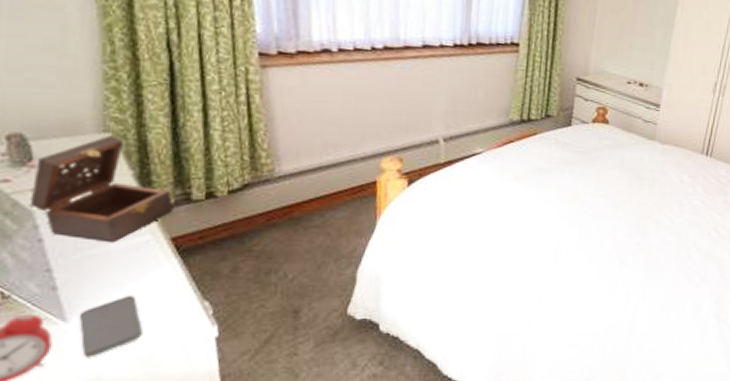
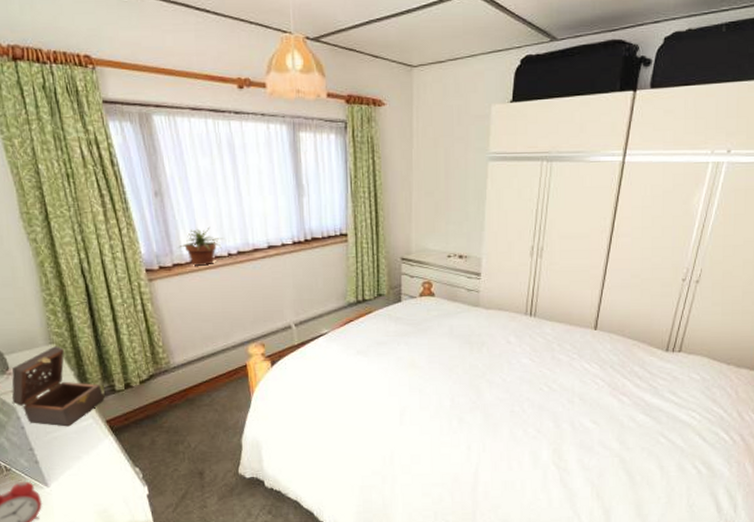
smartphone: present [80,296,142,358] -> none [56,465,98,512]
potted plant: none [306,12,369,58] -> present [178,226,224,266]

